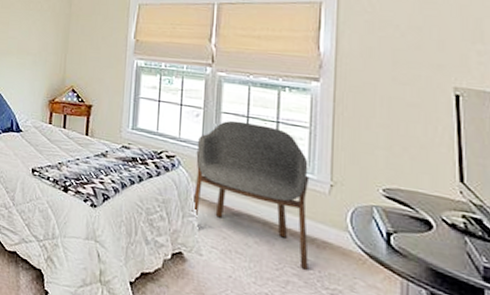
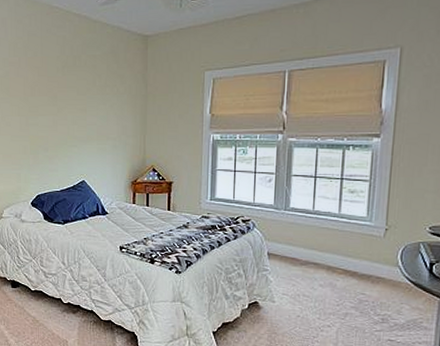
armchair: present [192,120,310,270] -> none [265,182,368,302]

